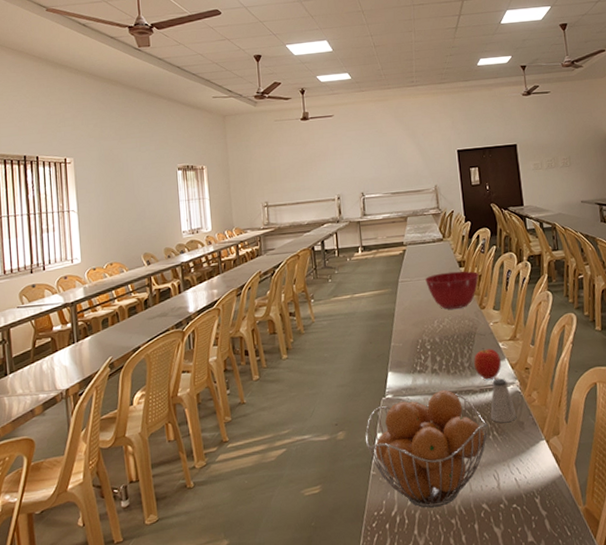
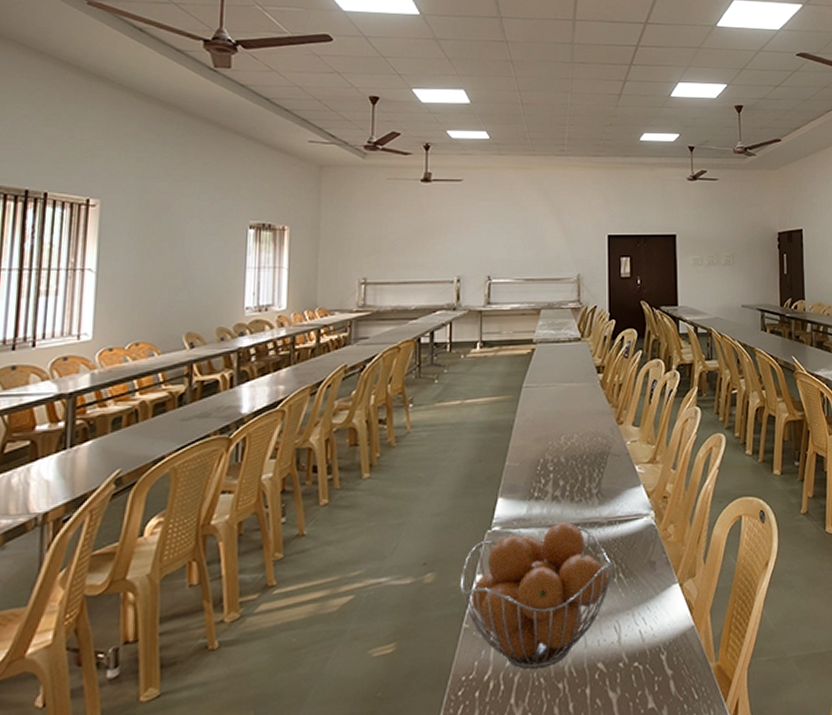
mixing bowl: present [425,271,479,310] -> none [555,378,619,423]
apple: present [474,348,501,380] -> none [604,471,635,510]
saltshaker: present [490,378,517,423] -> none [617,508,648,563]

